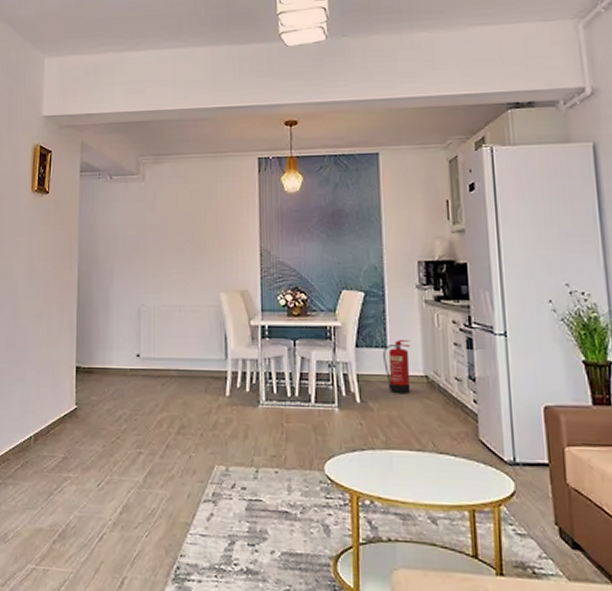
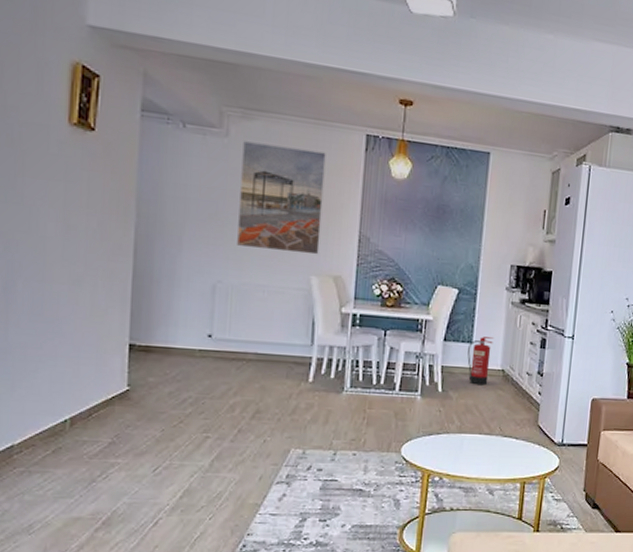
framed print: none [156,180,226,273] -> present [237,141,326,255]

